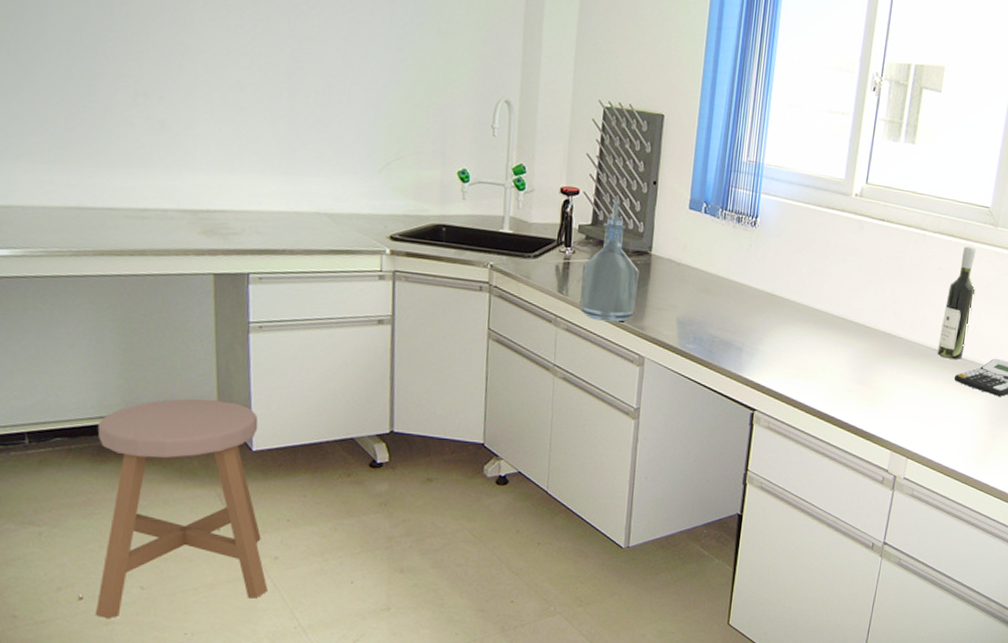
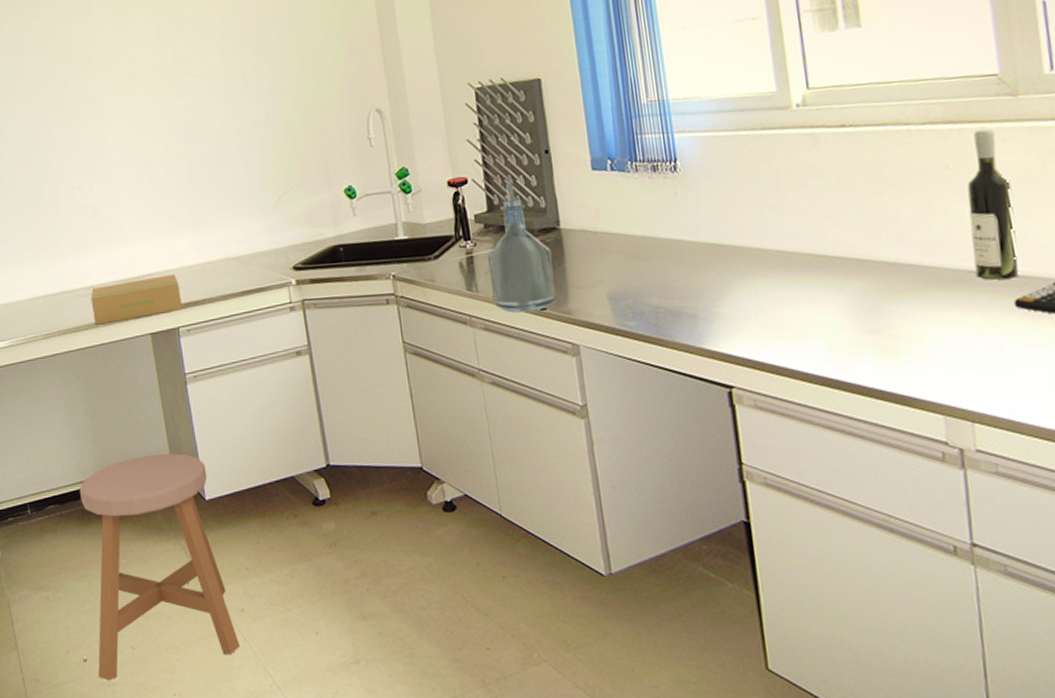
box: none [142,211,258,256] -> present [90,274,183,325]

